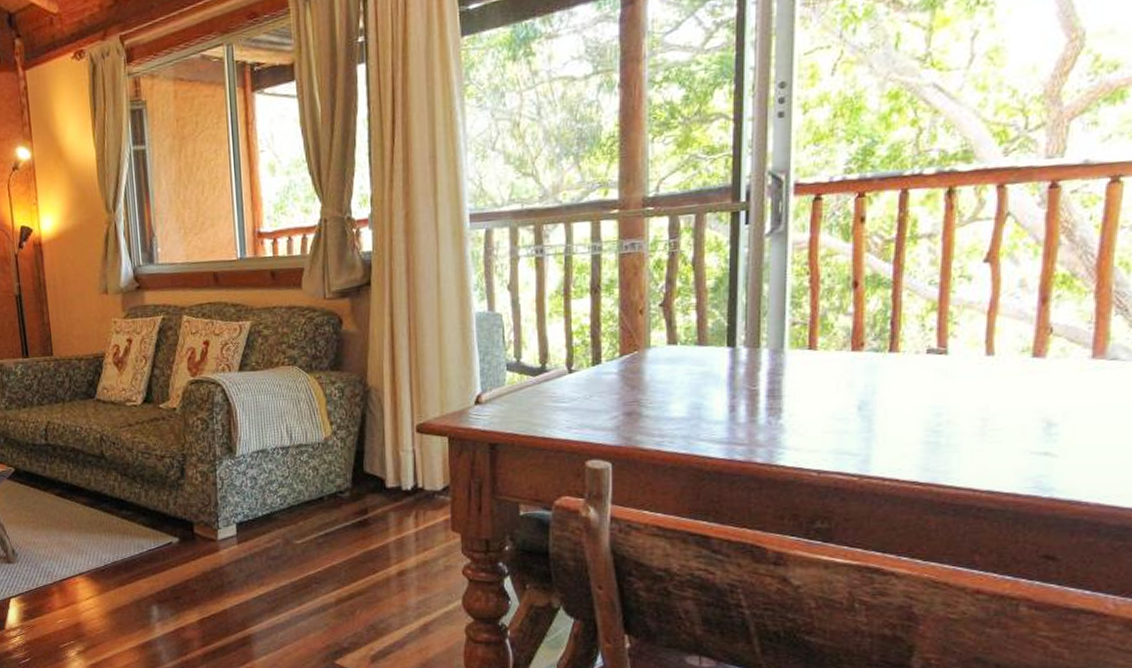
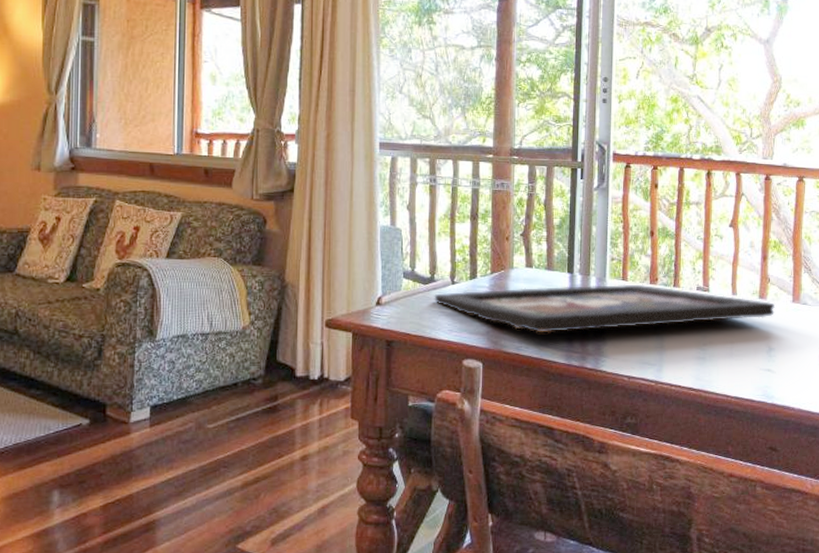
board game: none [546,352,1060,423] -> present [434,284,775,333]

